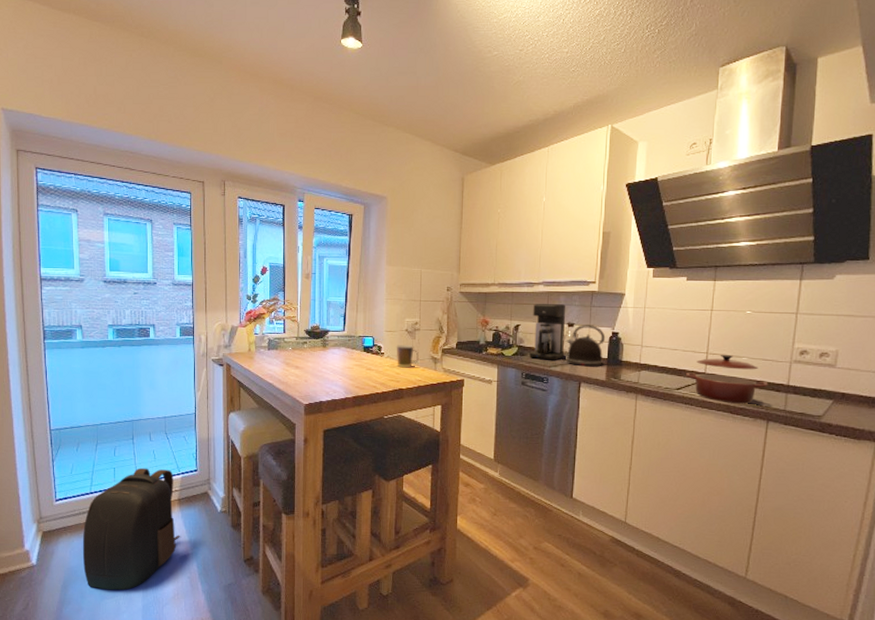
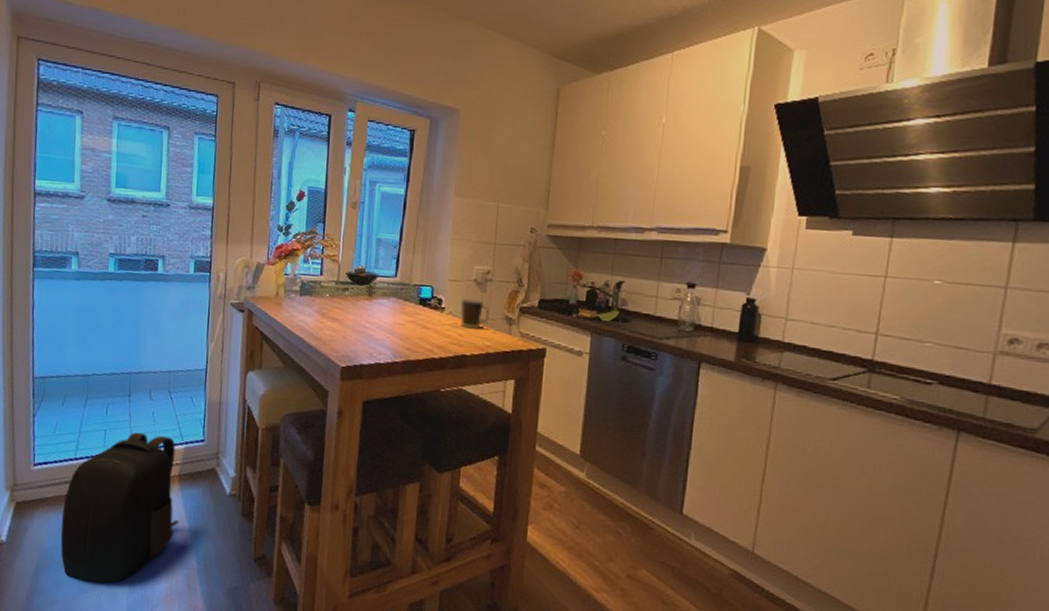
coffee maker: present [529,303,565,360] -> none [634,255,685,331]
kettle: present [565,325,606,367] -> none [682,286,738,343]
saucepan: present [686,354,768,404] -> none [846,336,962,406]

